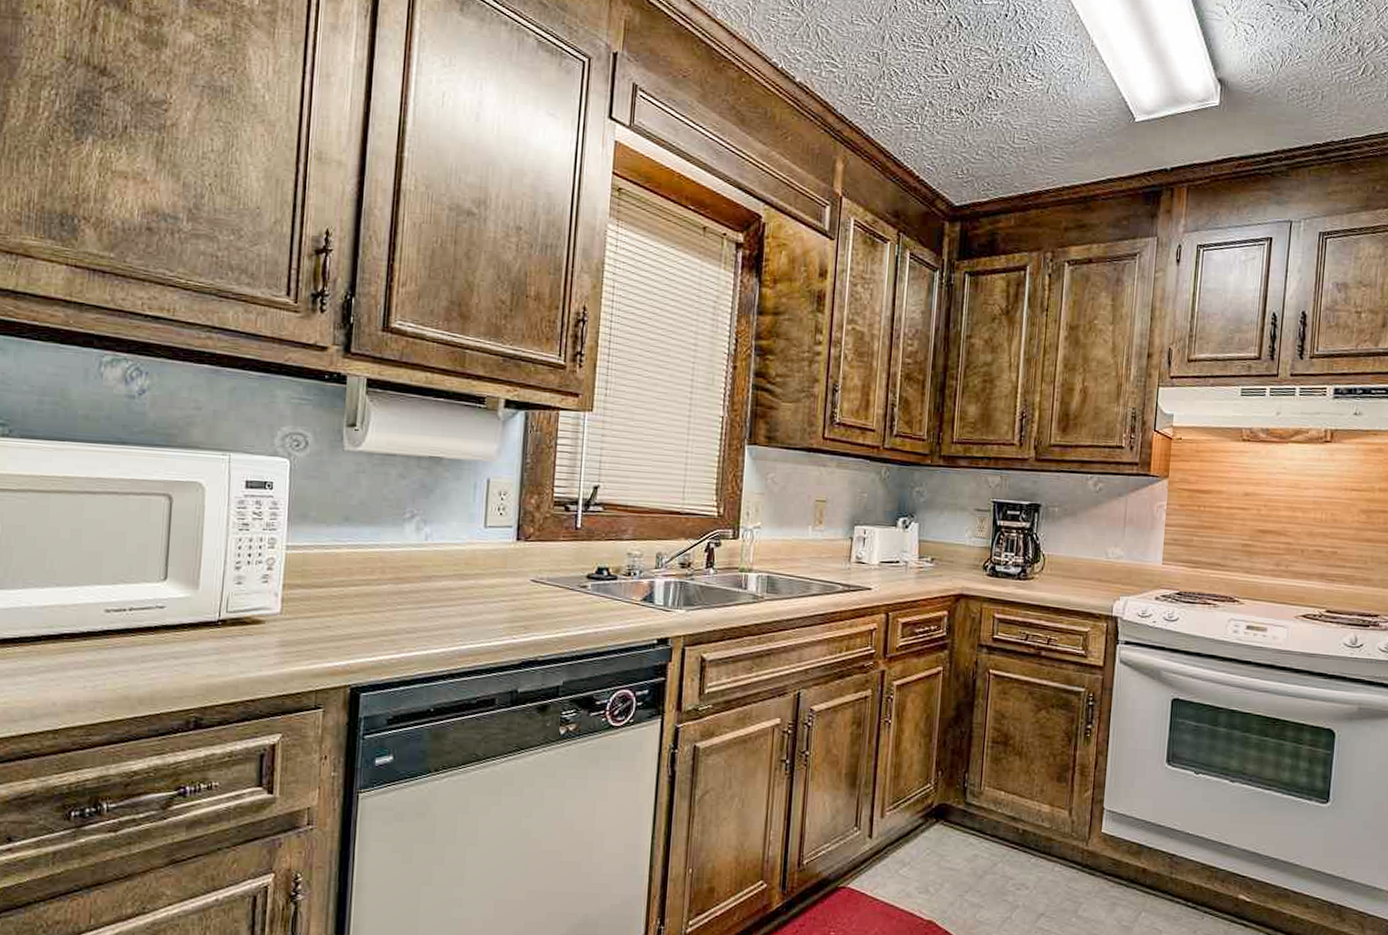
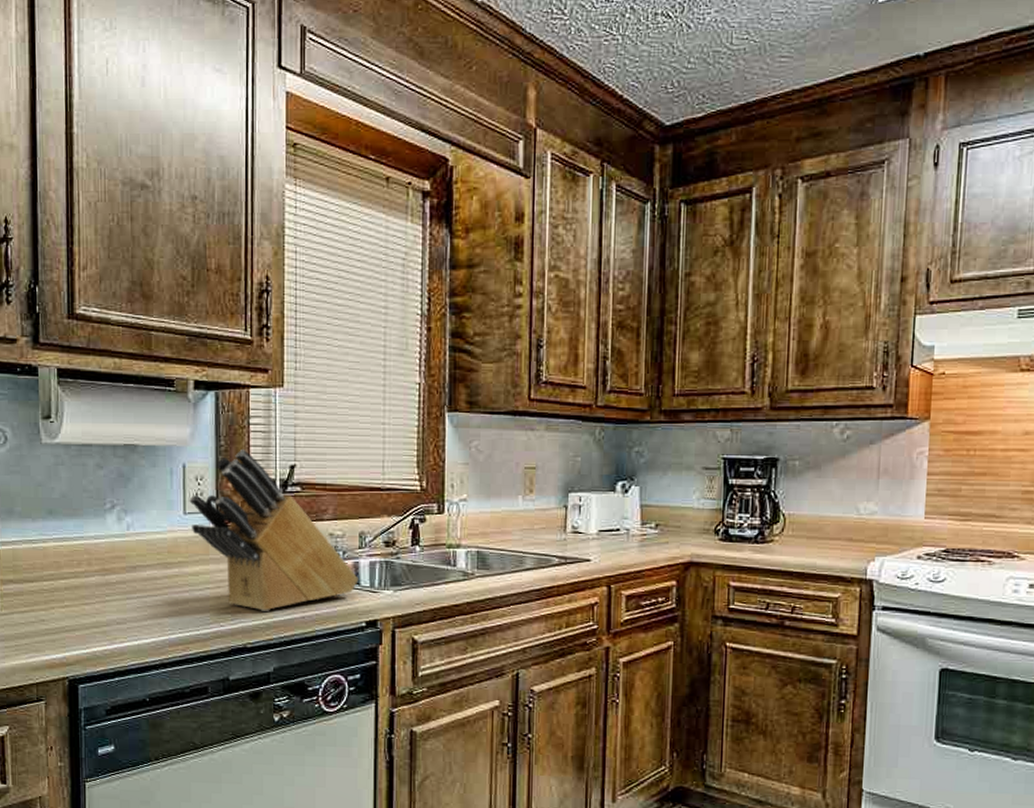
knife block: none [491,468,653,627] -> present [189,450,358,613]

